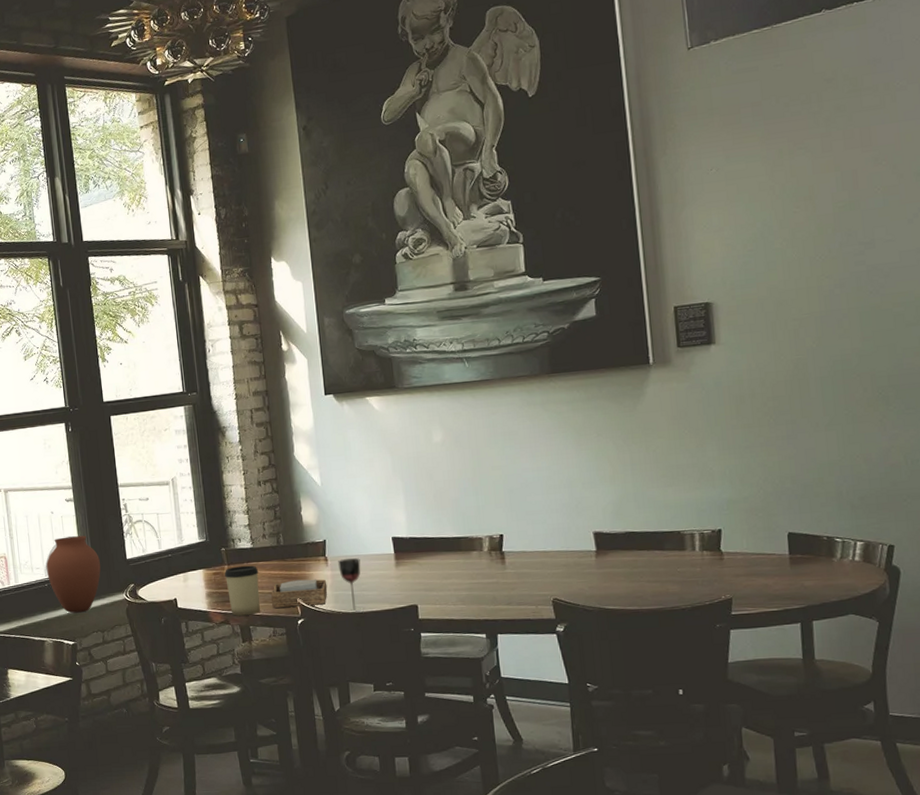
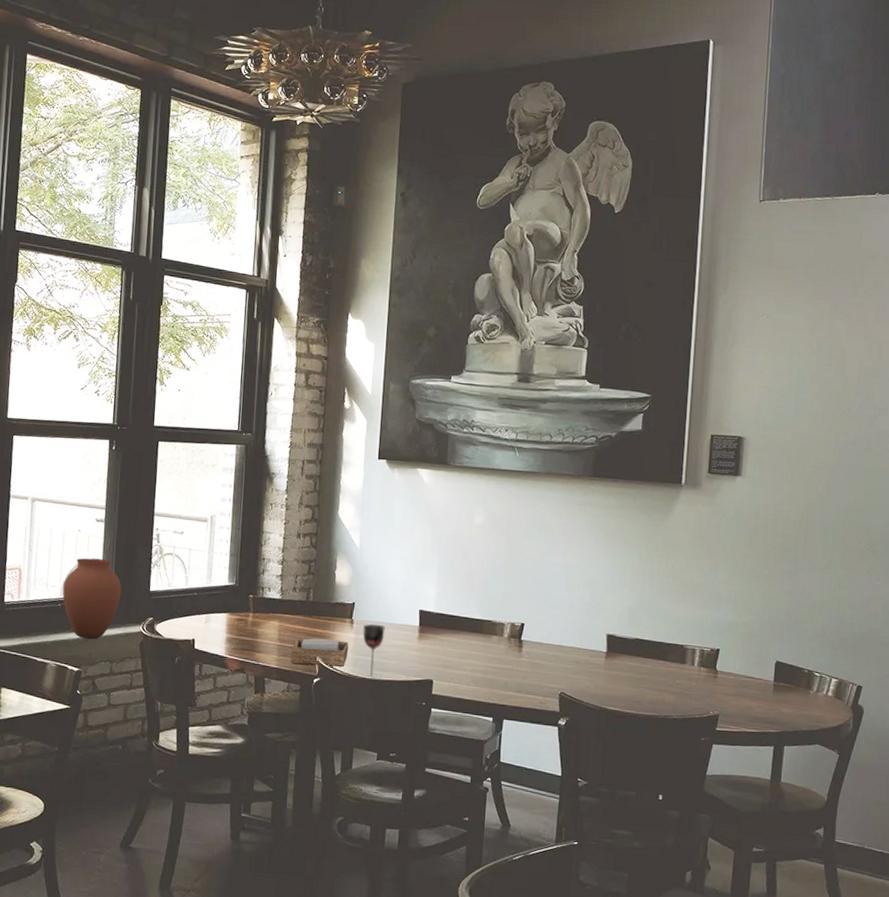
cup: present [224,565,260,616] -> none [247,615,283,667]

